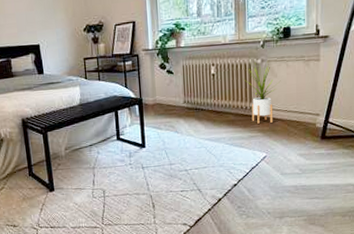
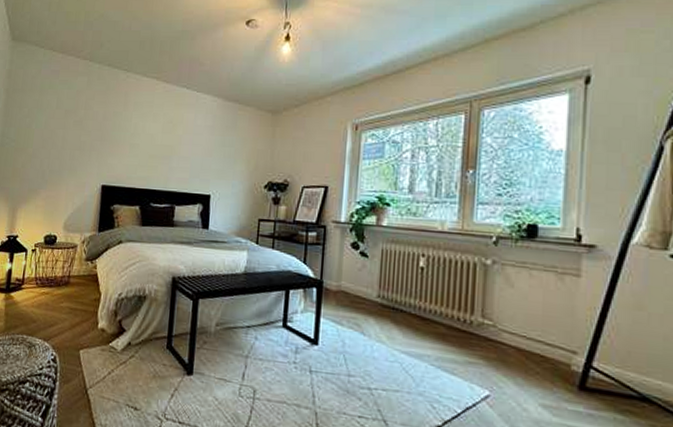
house plant: present [242,60,281,124] -> none [462,263,519,349]

